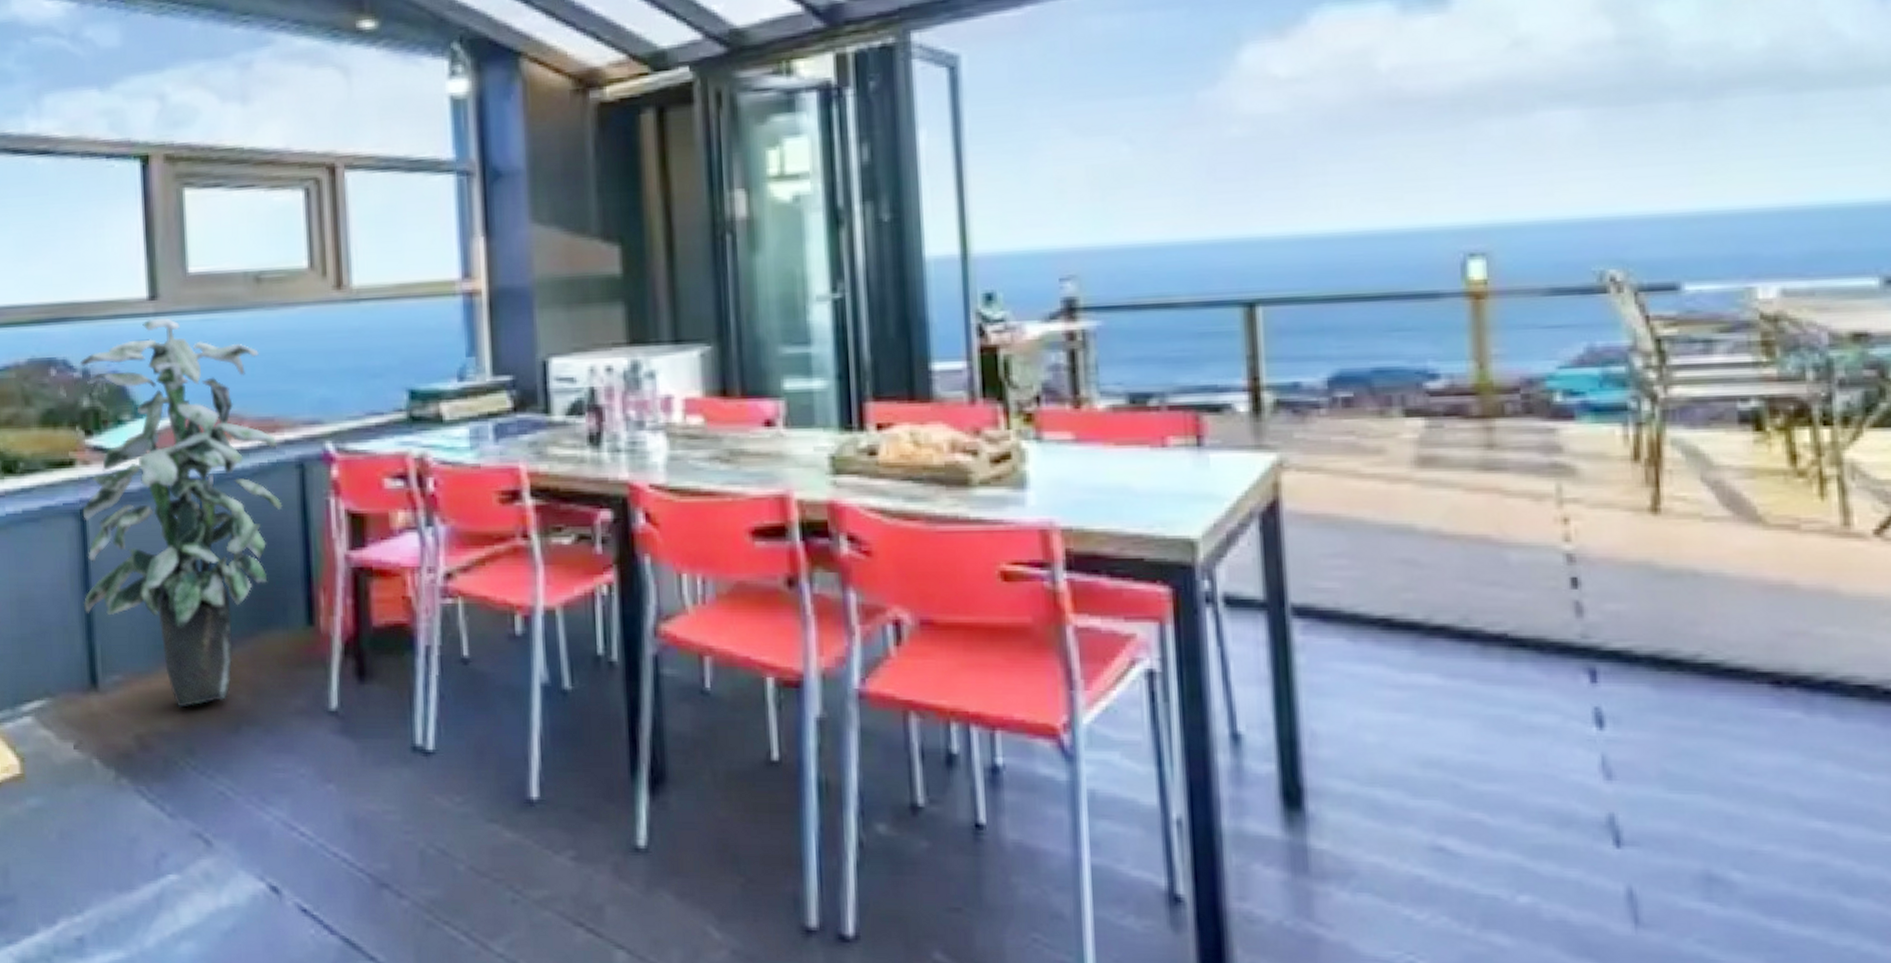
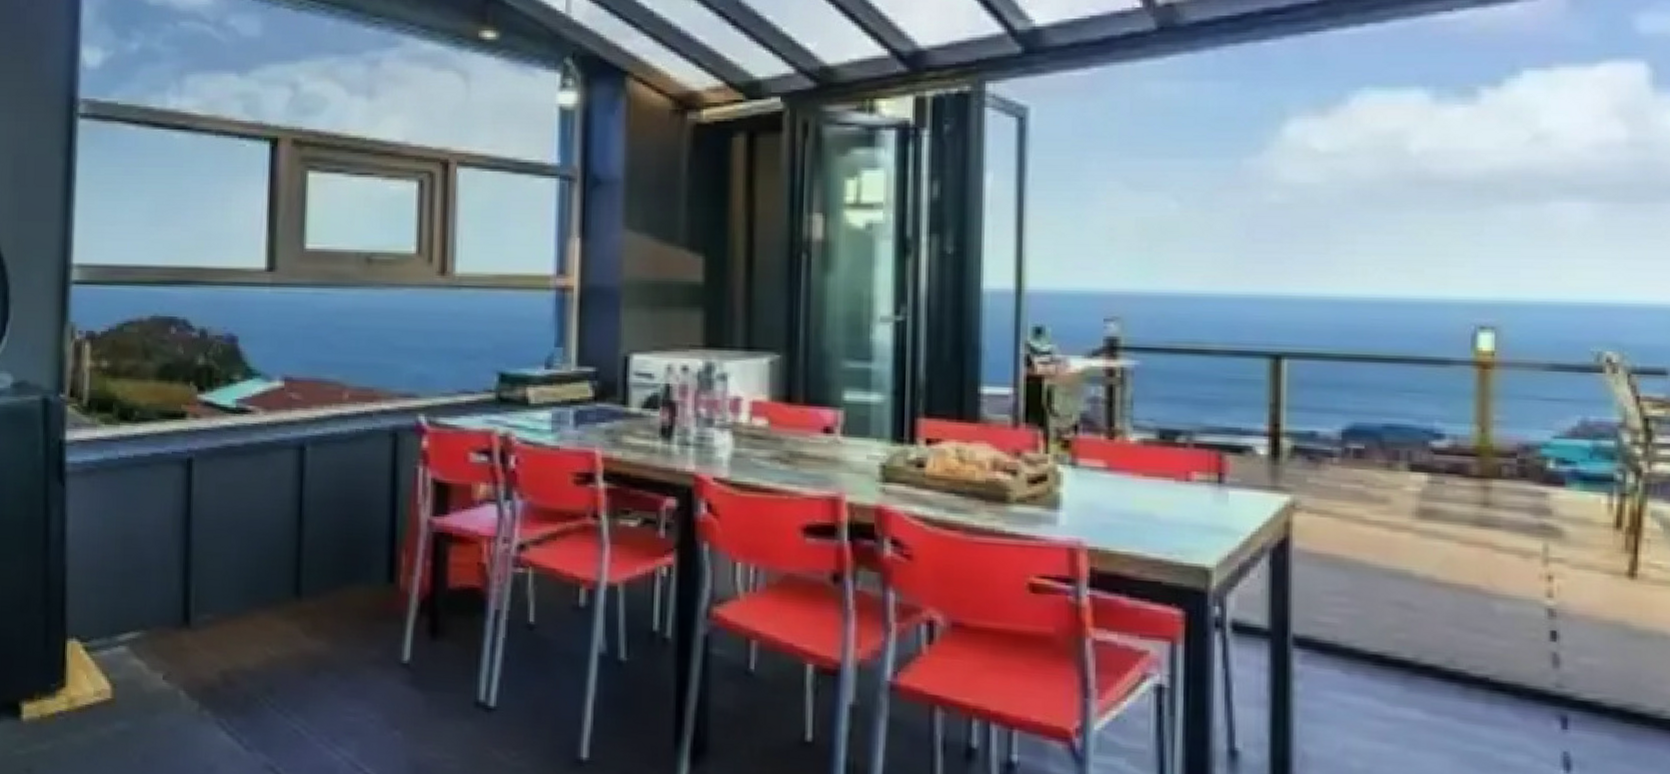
indoor plant: present [79,317,283,708] -> none [182,288,374,649]

